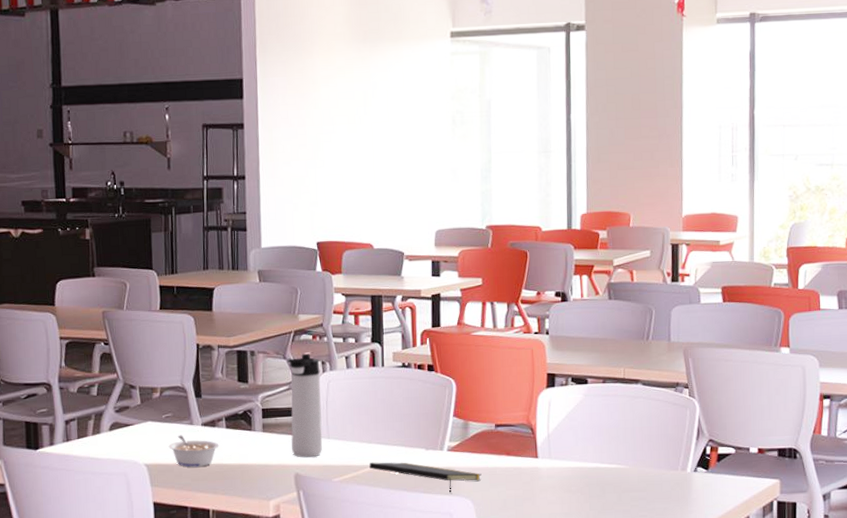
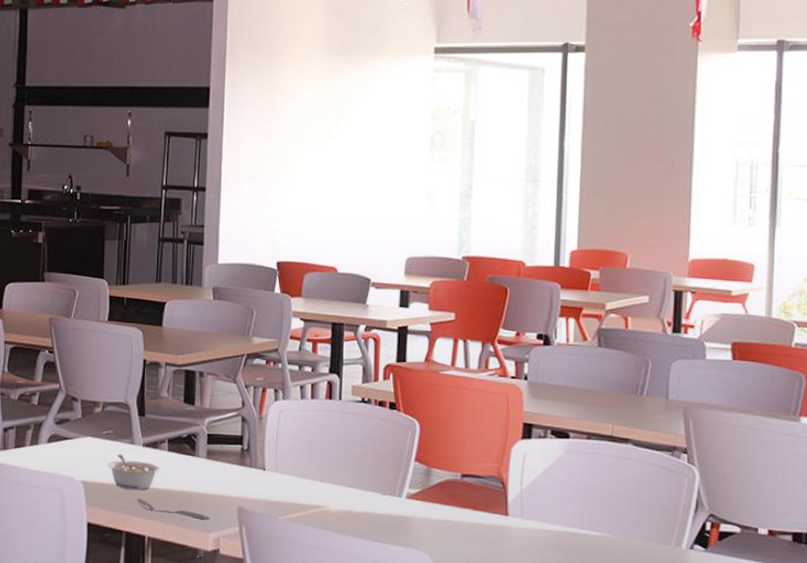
spoon: none [198,475,269,490] -> present [136,498,210,521]
thermos bottle: present [287,353,323,458] -> none [236,379,272,491]
notepad: present [369,462,482,493] -> none [319,503,443,545]

